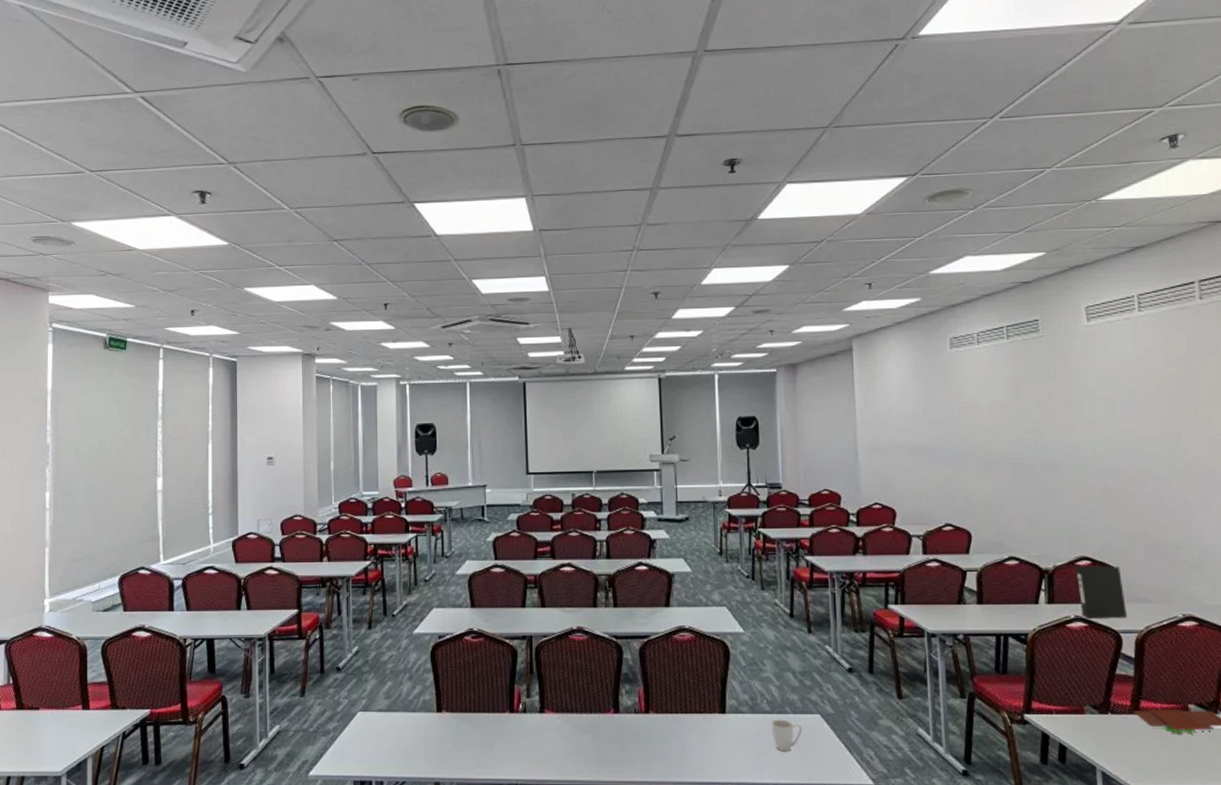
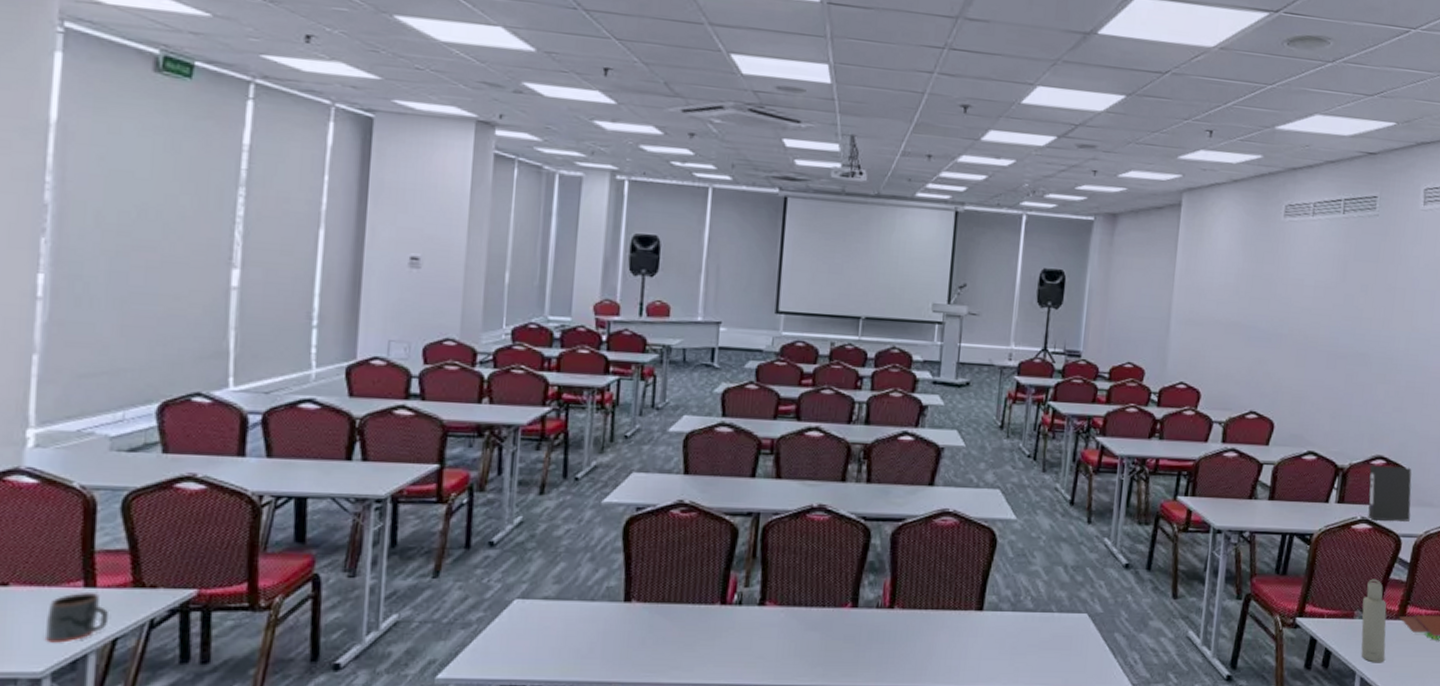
mug: none [62,714,97,750] -> present [46,593,108,643]
mug: present [771,719,803,752] -> none [1031,618,1067,654]
bottle: none [1091,675,1125,758] -> present [1361,579,1387,663]

